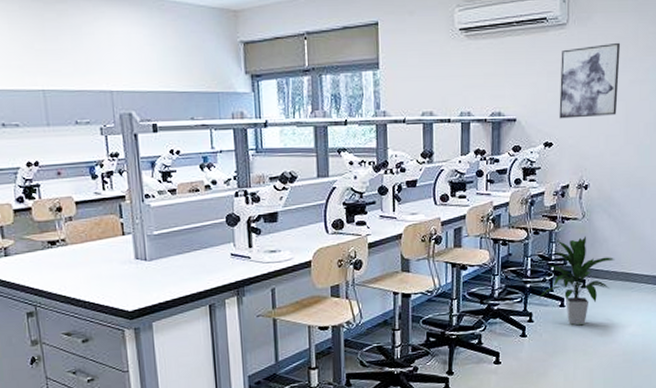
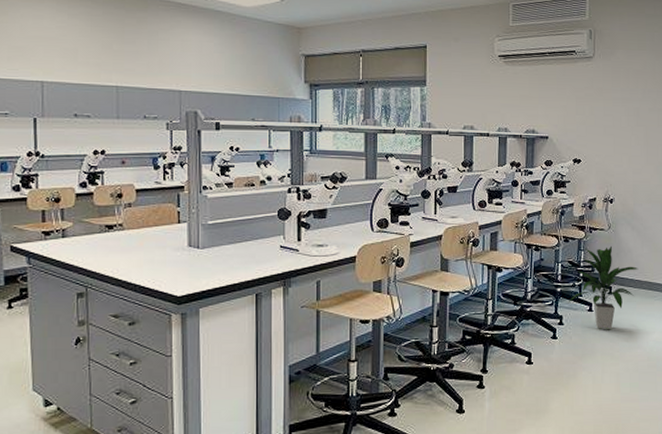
wall art: present [559,42,621,119] -> none [587,75,641,139]

